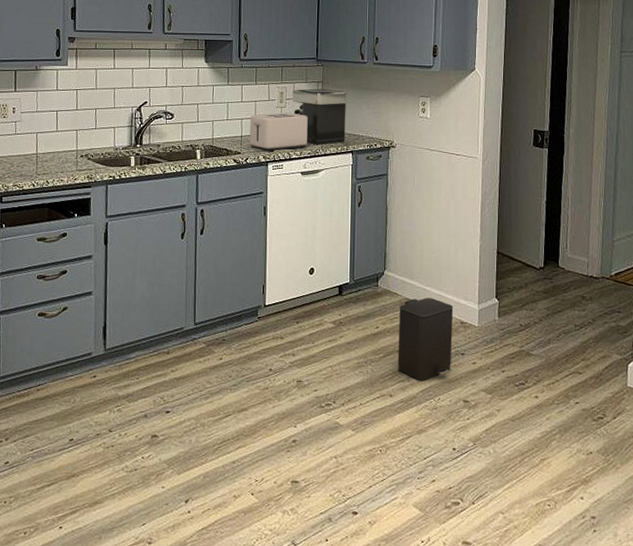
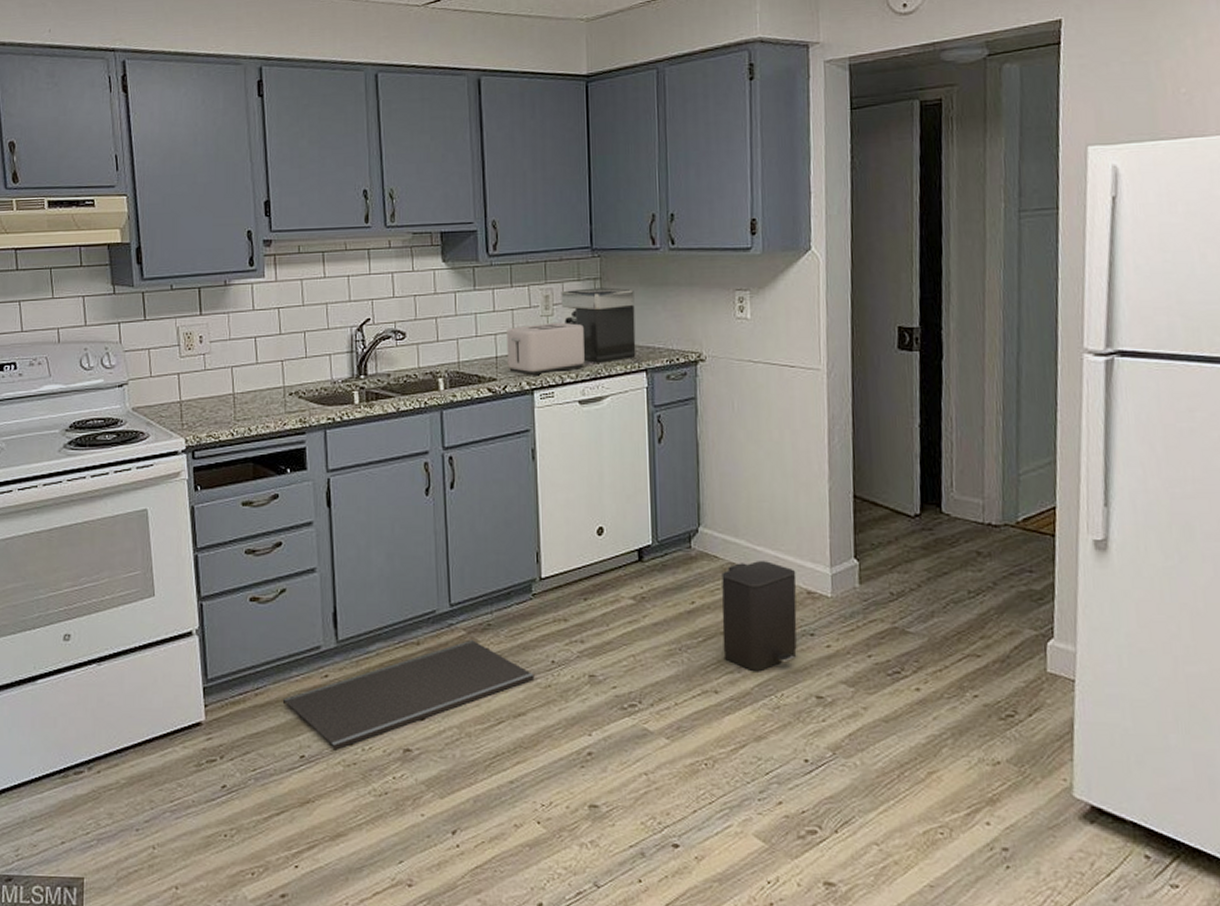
door mat: none [58,351,256,435] -> present [282,640,535,750]

